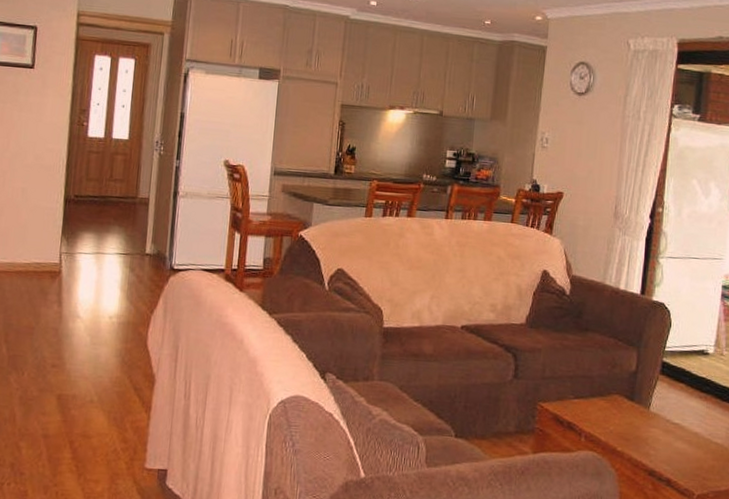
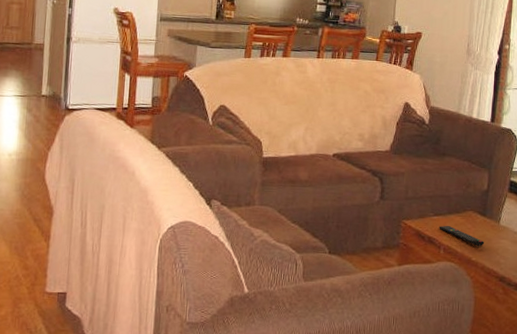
remote control: none [580,409,632,435] -> present [439,225,485,246]

